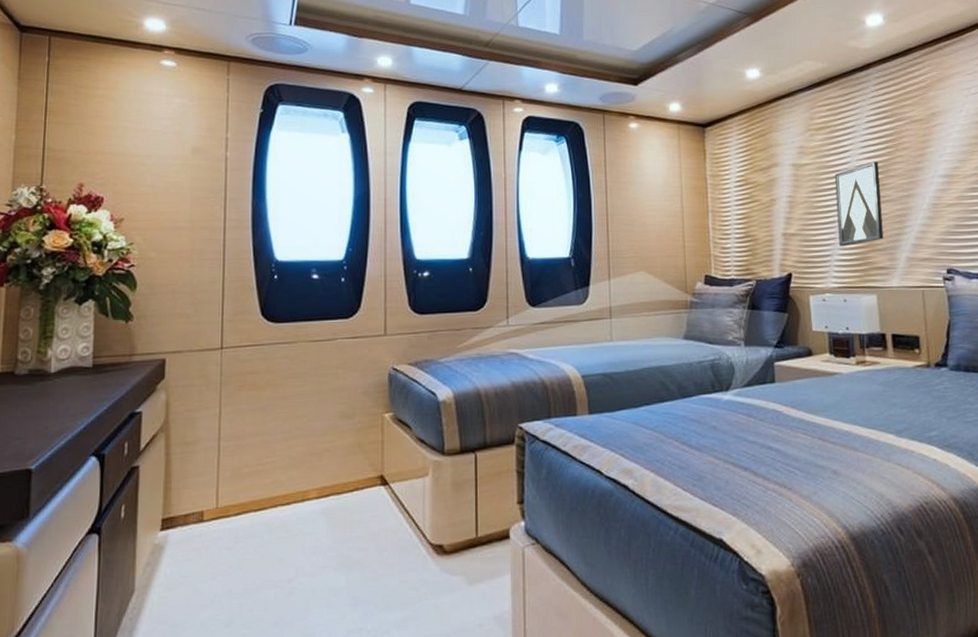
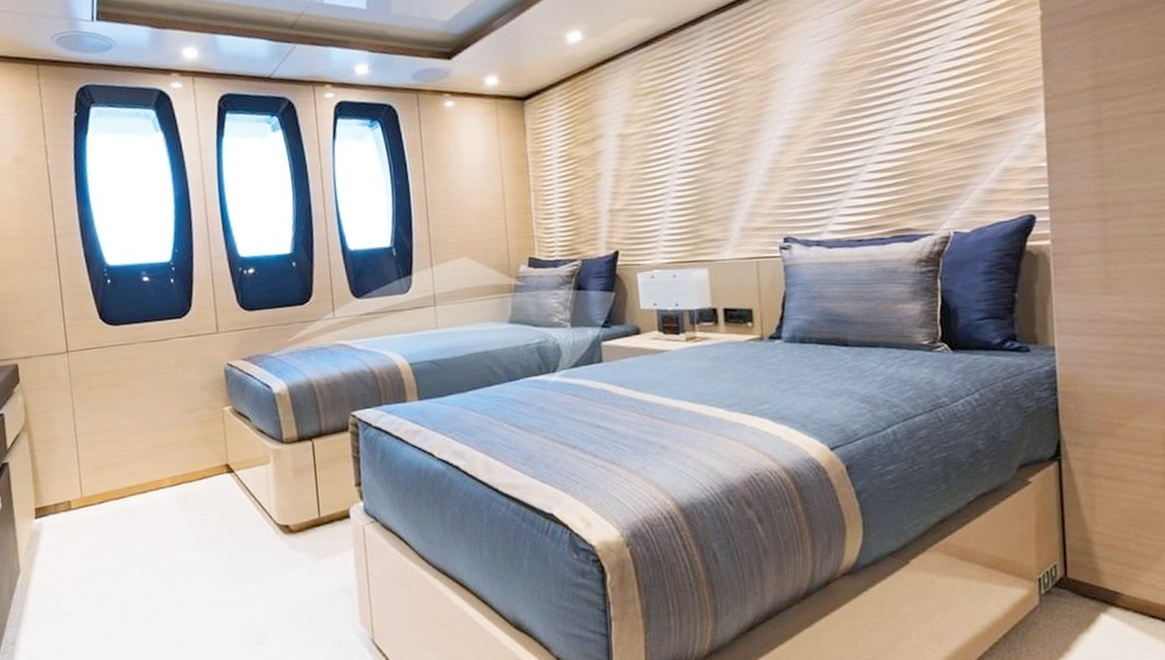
wall art: present [834,161,884,247] -> none [663,125,716,221]

